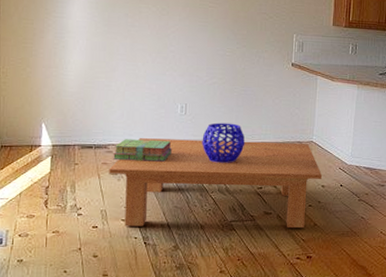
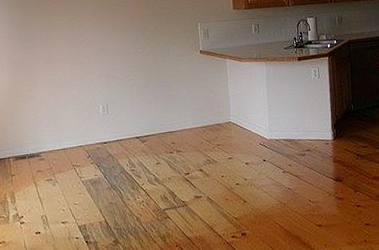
coffee table: present [109,138,323,227] -> none [44,125,245,228]
stack of books: present [113,139,172,162] -> none [46,141,100,167]
decorative bowl: present [202,122,245,163] -> none [126,115,167,156]

